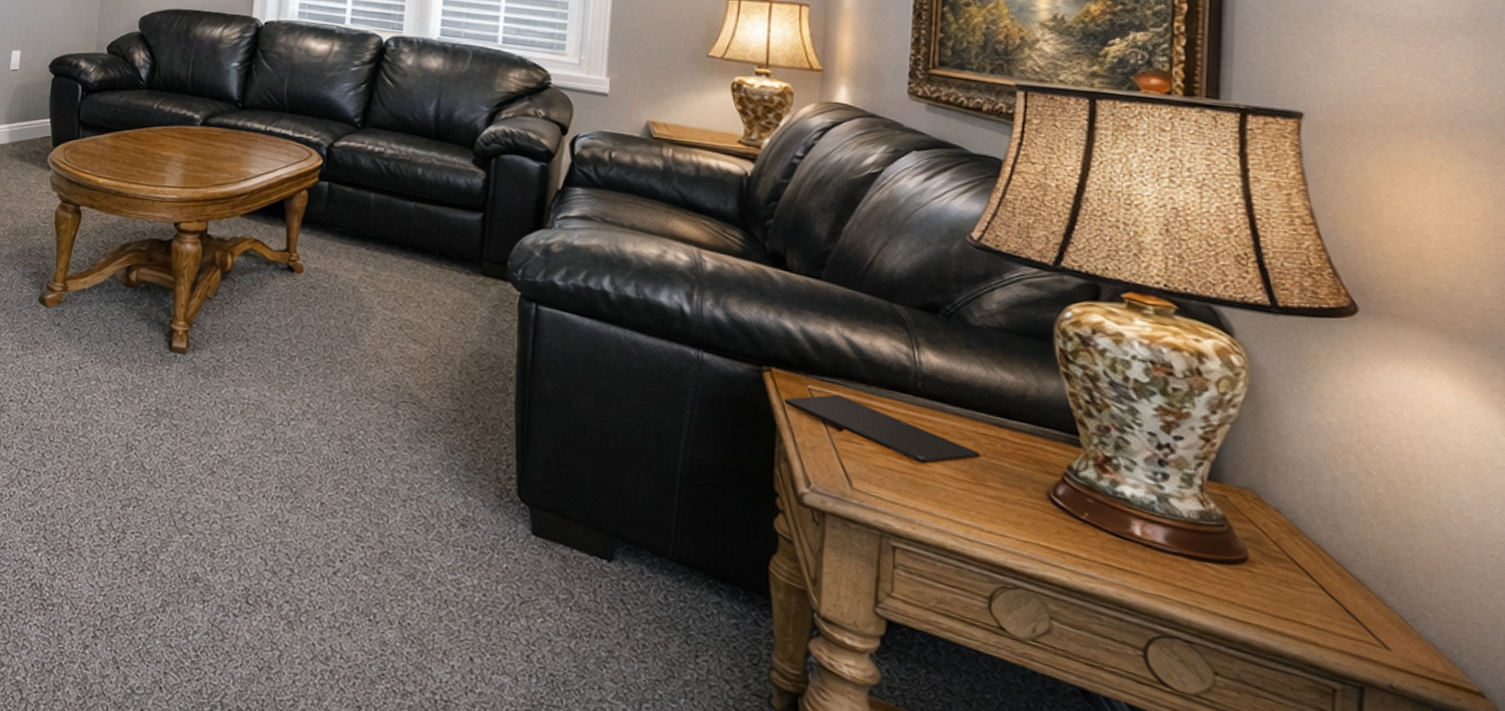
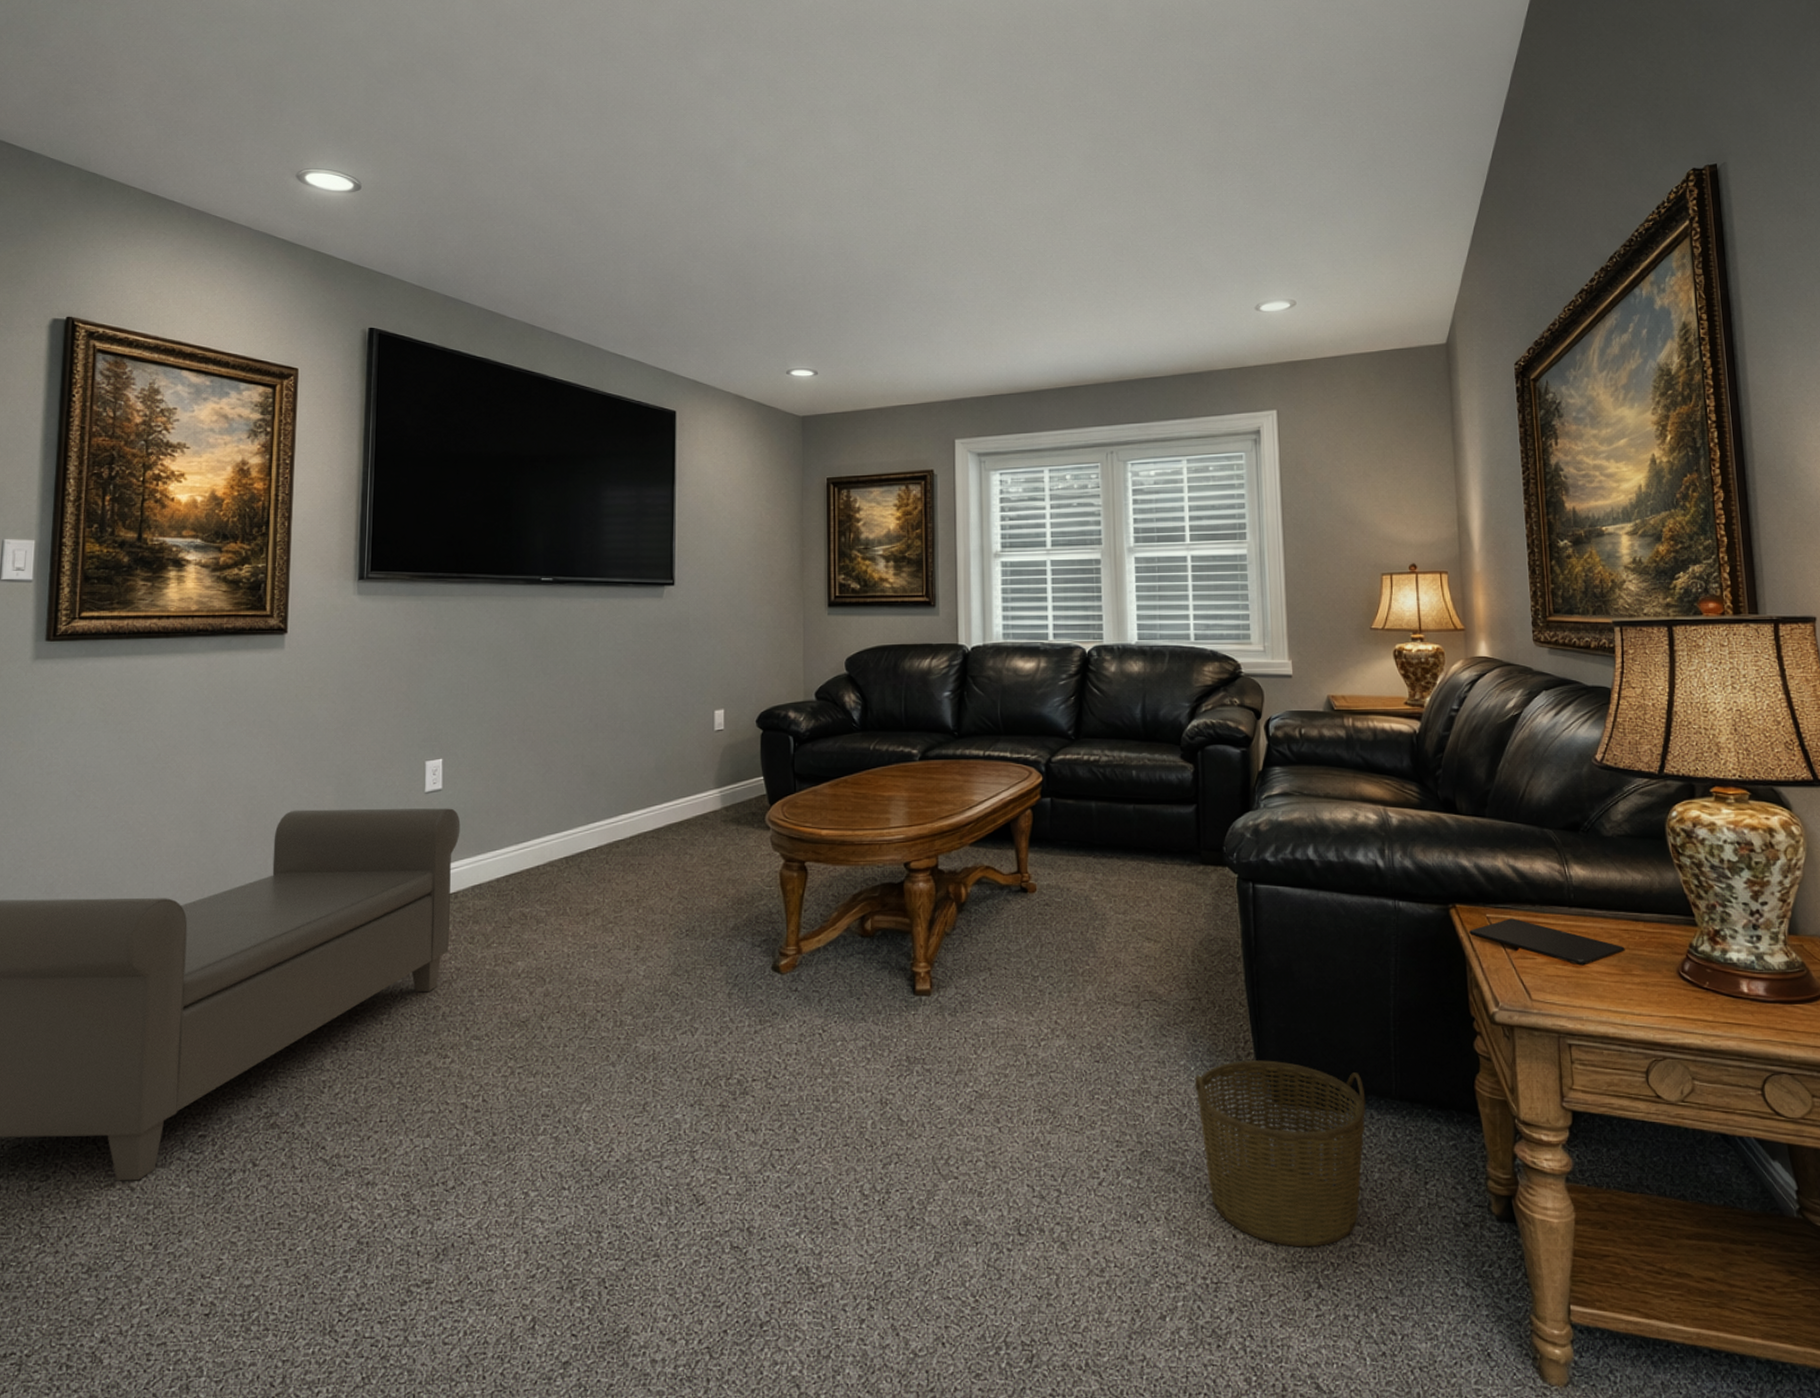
basket: none [446,482,638,693] -> present [1194,1060,1366,1247]

